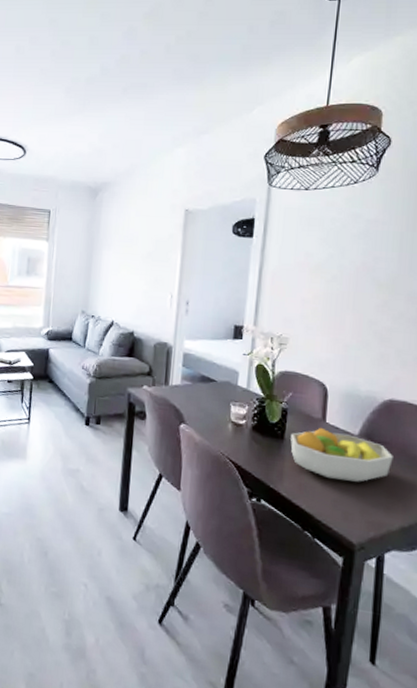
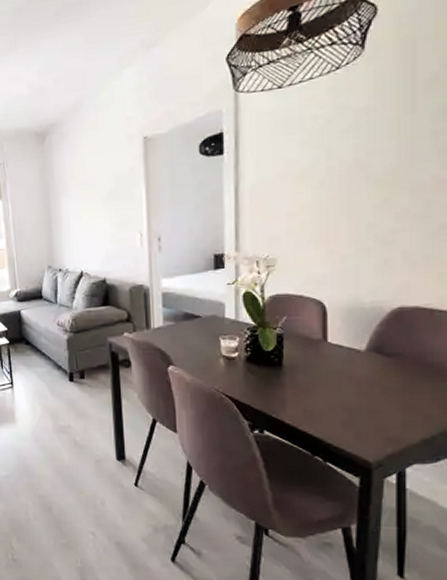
fruit bowl: present [290,427,393,483] -> none [290,348,408,401]

